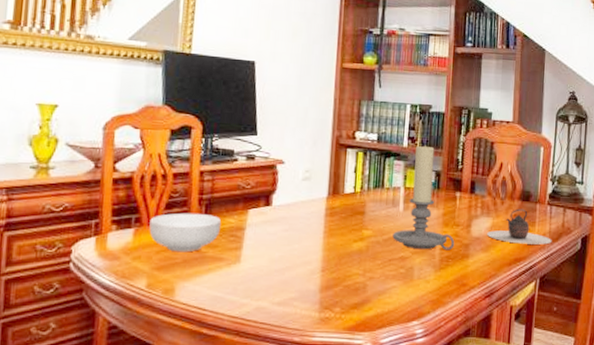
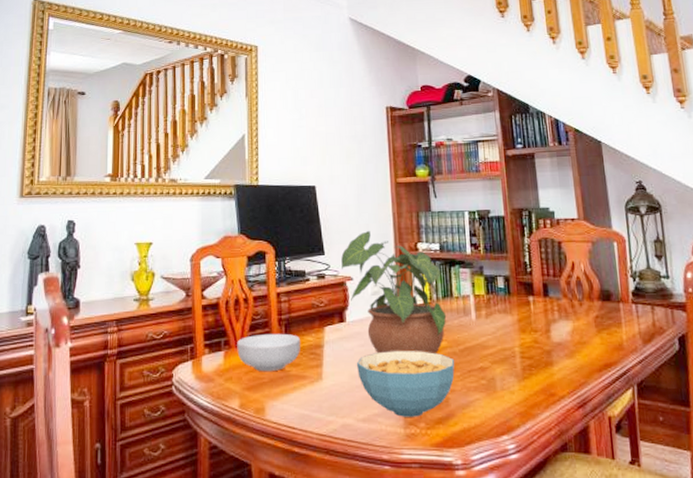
potted plant: none [274,115,376,243] -> present [341,231,447,355]
cereal bowl: none [278,237,378,302] -> present [357,351,455,417]
candle holder: present [392,144,455,251] -> none [468,250,536,359]
teapot: present [487,208,552,245] -> none [569,309,644,348]

